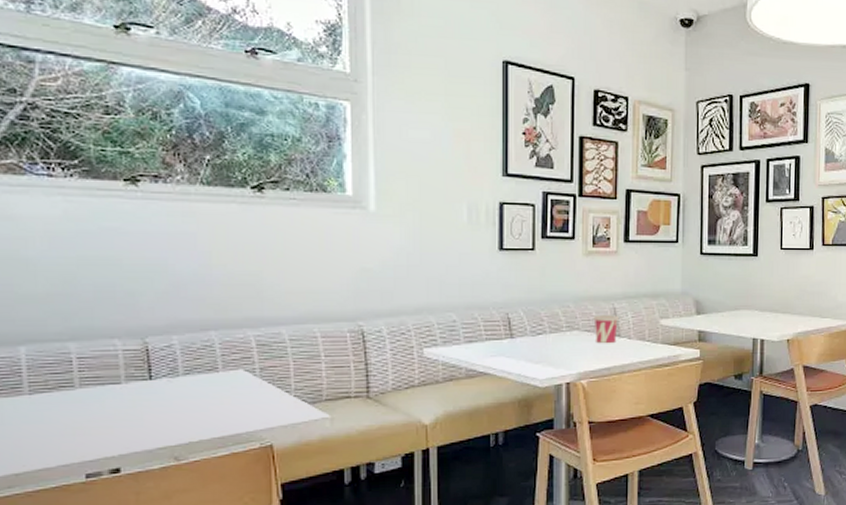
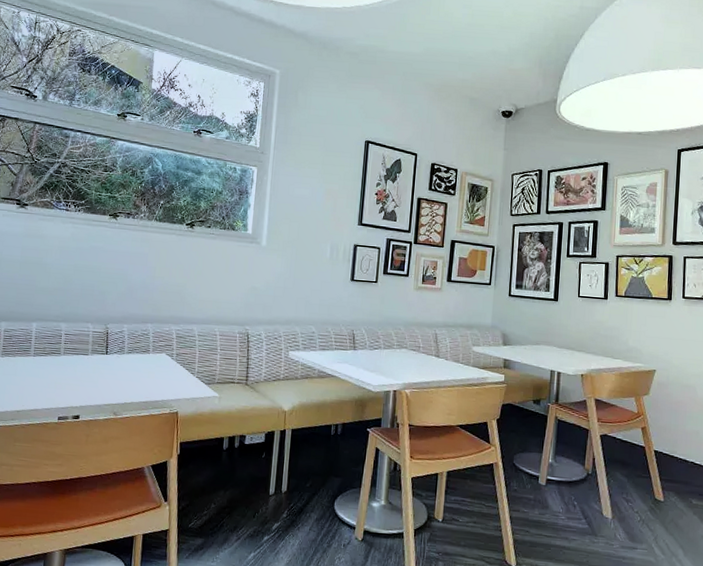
cup: present [593,315,620,343] -> none [418,338,440,362]

